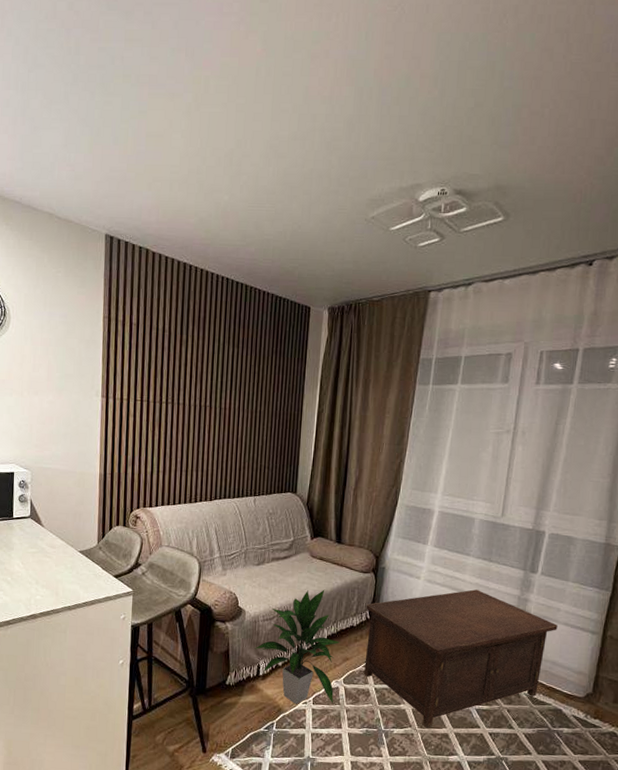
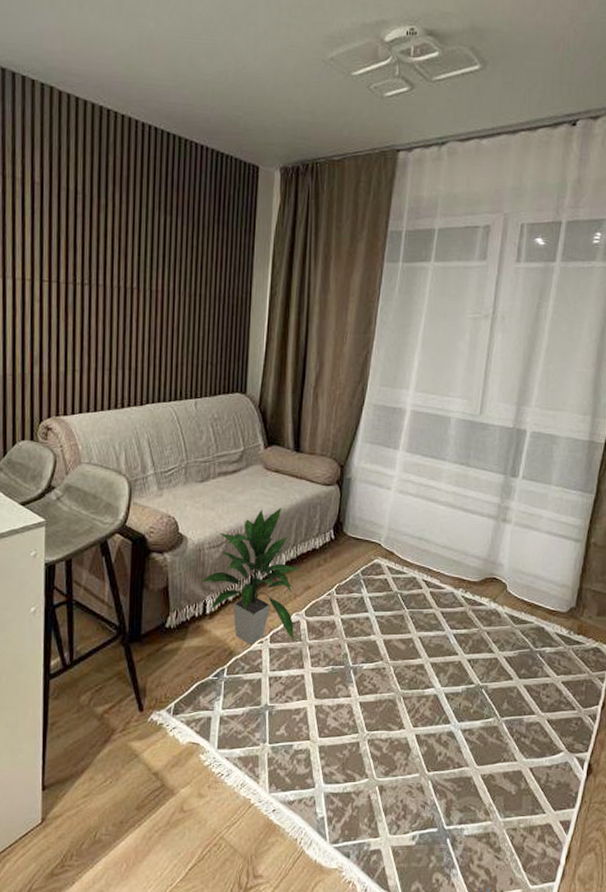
cabinet: present [364,589,558,728] -> none [329,499,540,660]

